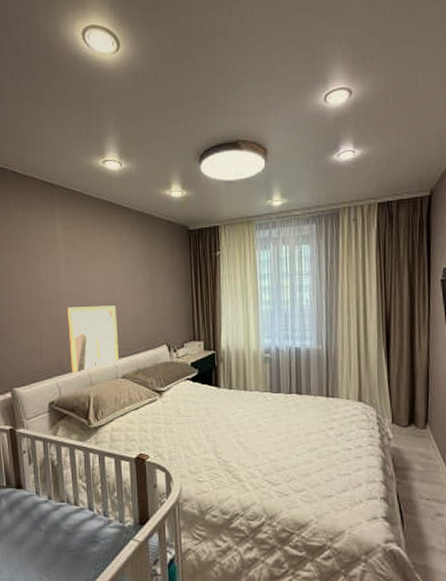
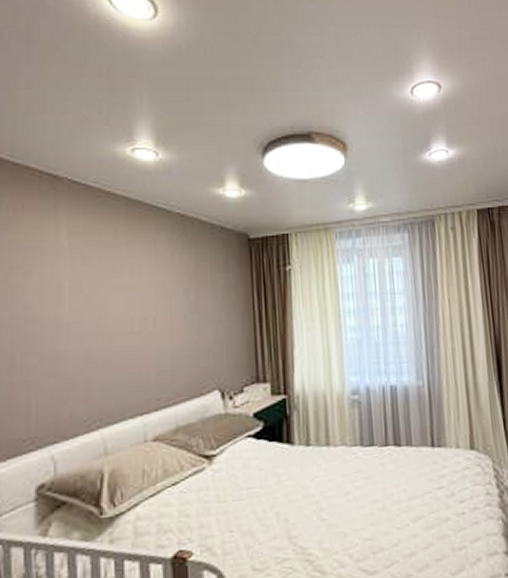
wall art: present [66,305,119,373] -> none [71,339,149,439]

